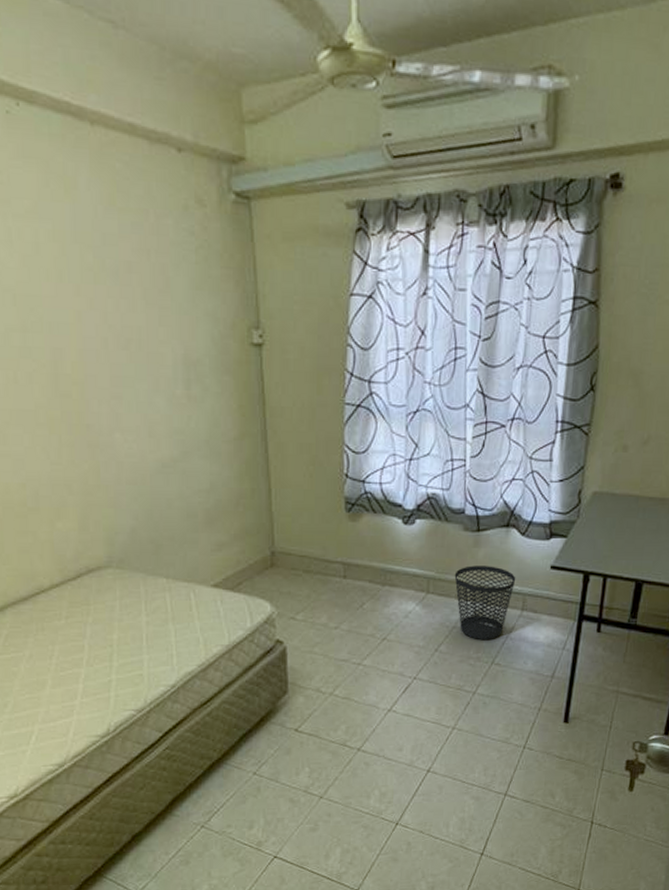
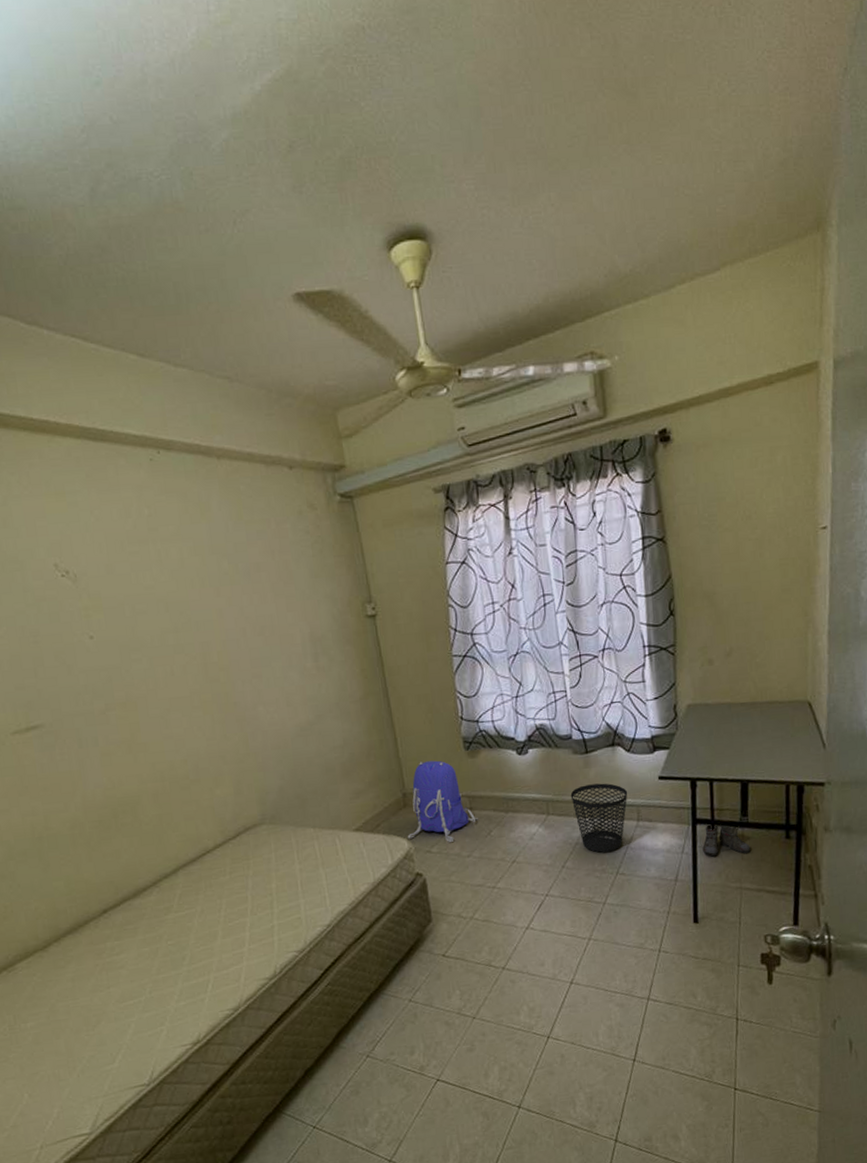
backpack: none [271,519,352,610] -> present [407,760,479,842]
boots: none [580,621,634,657] -> present [698,823,751,857]

